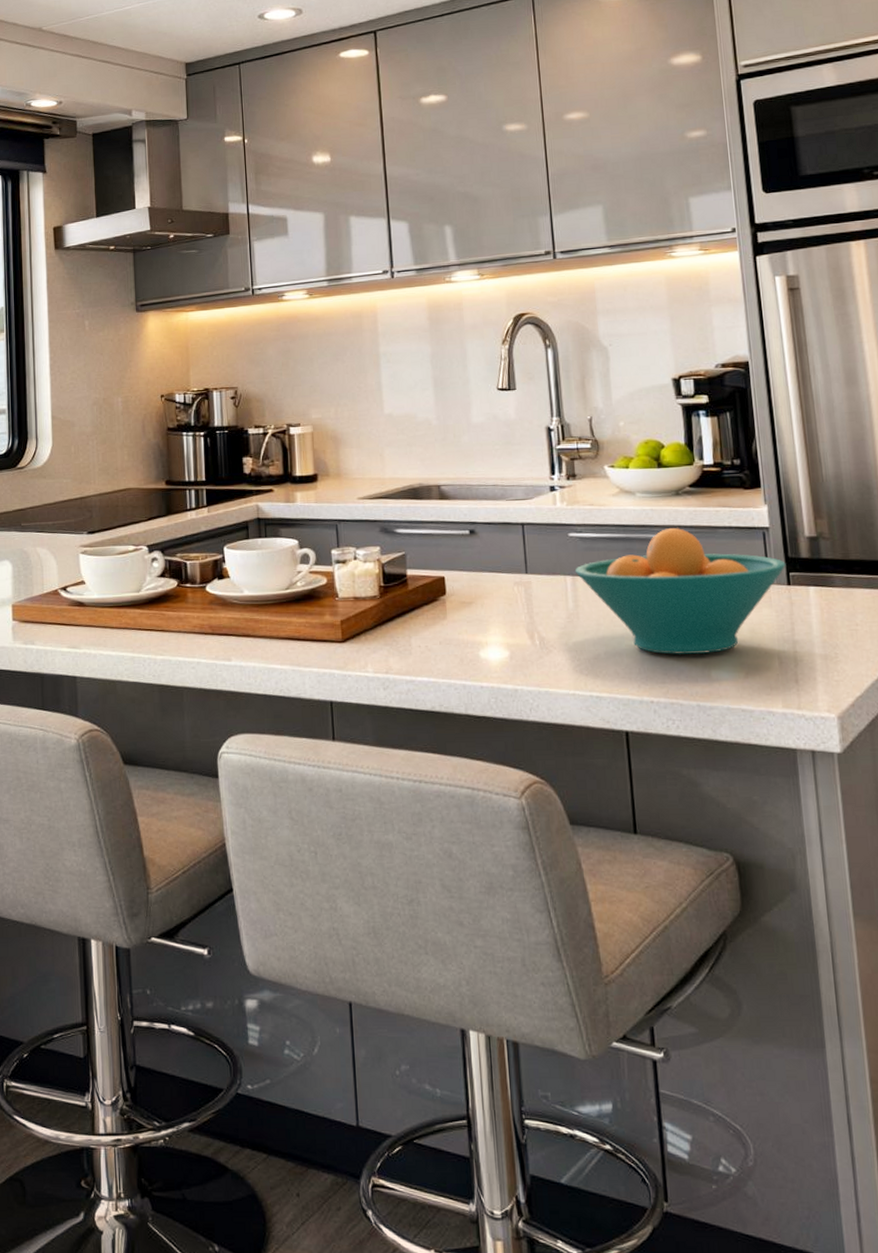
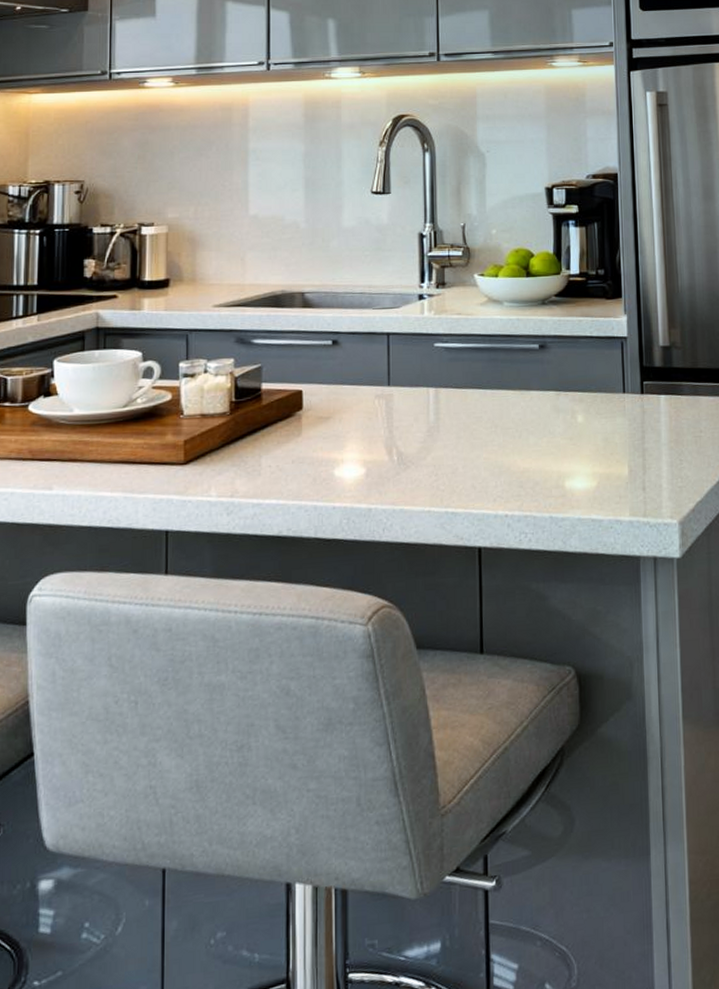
fruit bowl: present [574,528,786,655] -> none [438,338,641,466]

